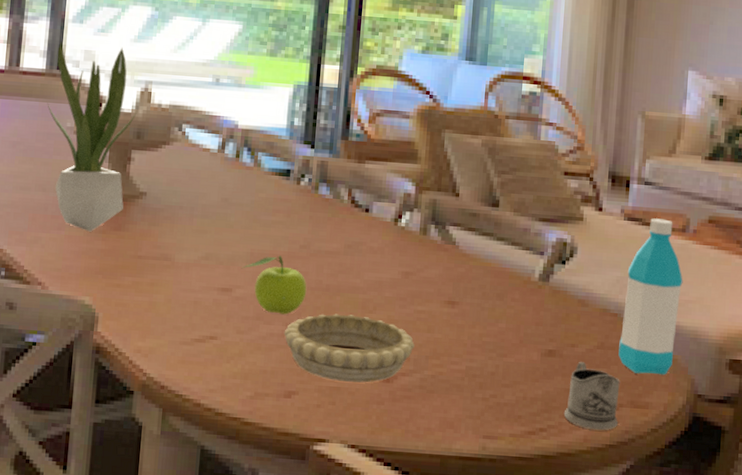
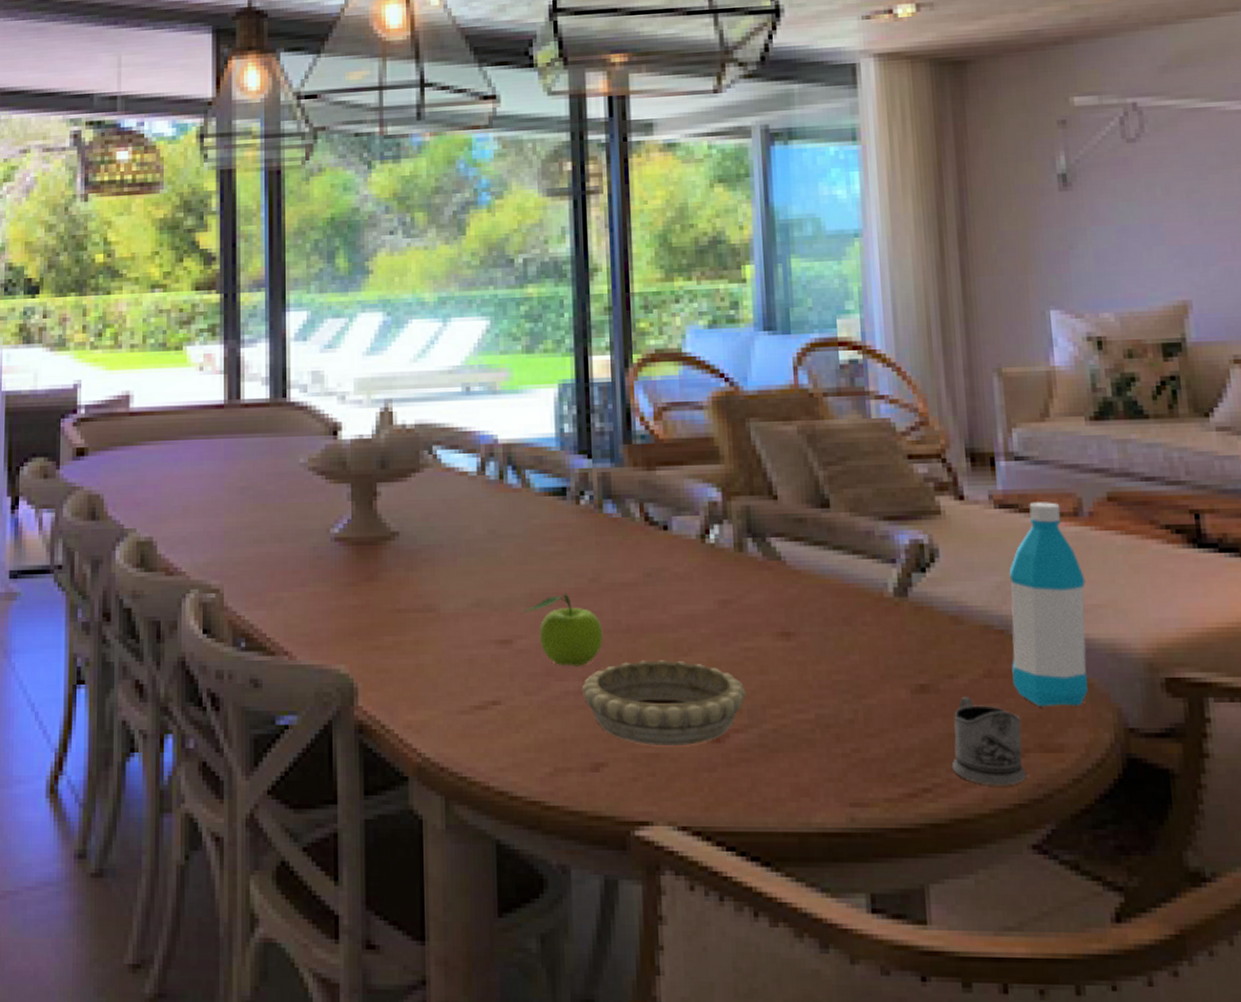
potted plant: present [47,41,137,232] -> none [275,362,378,586]

